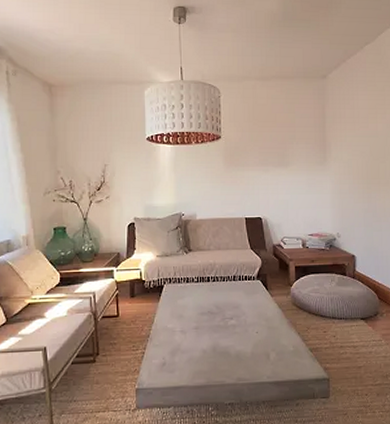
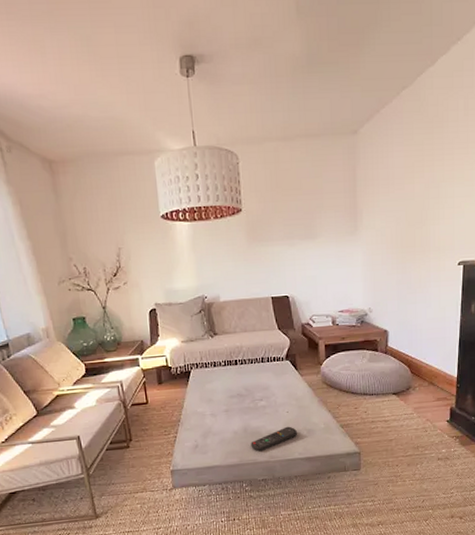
remote control: none [219,347,266,373] -> present [250,426,297,452]

